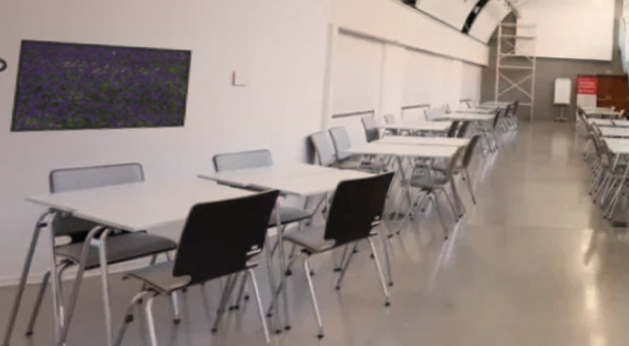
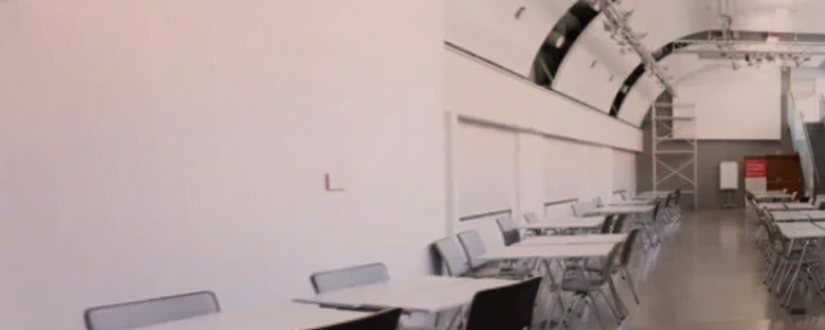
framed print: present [8,38,193,134] -> none [12,146,270,268]

